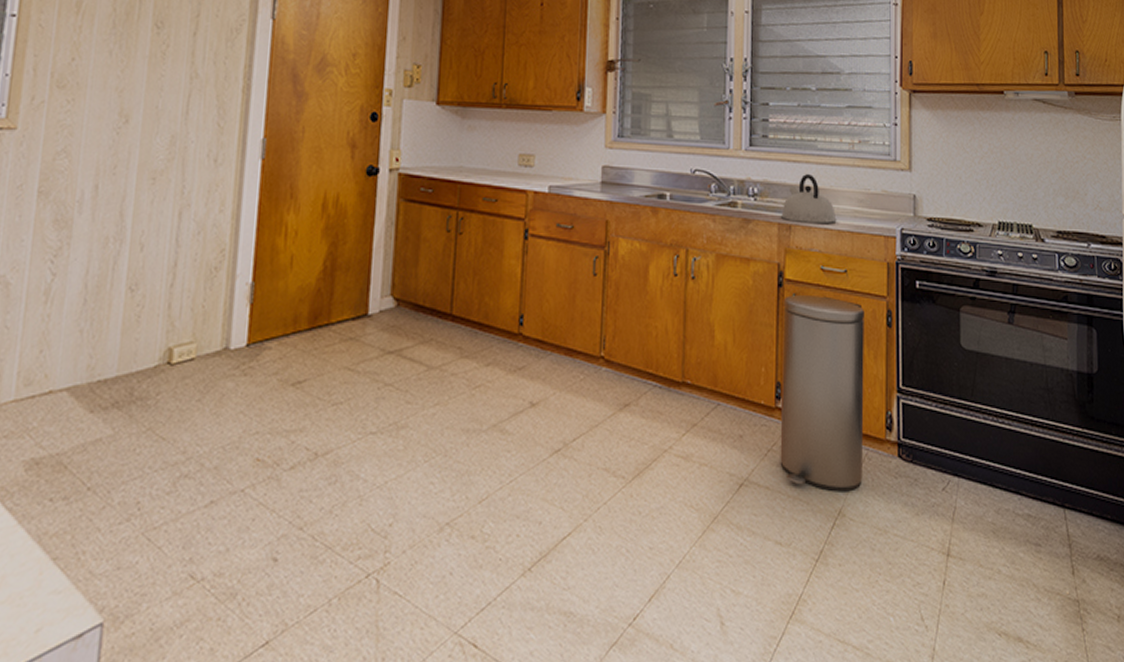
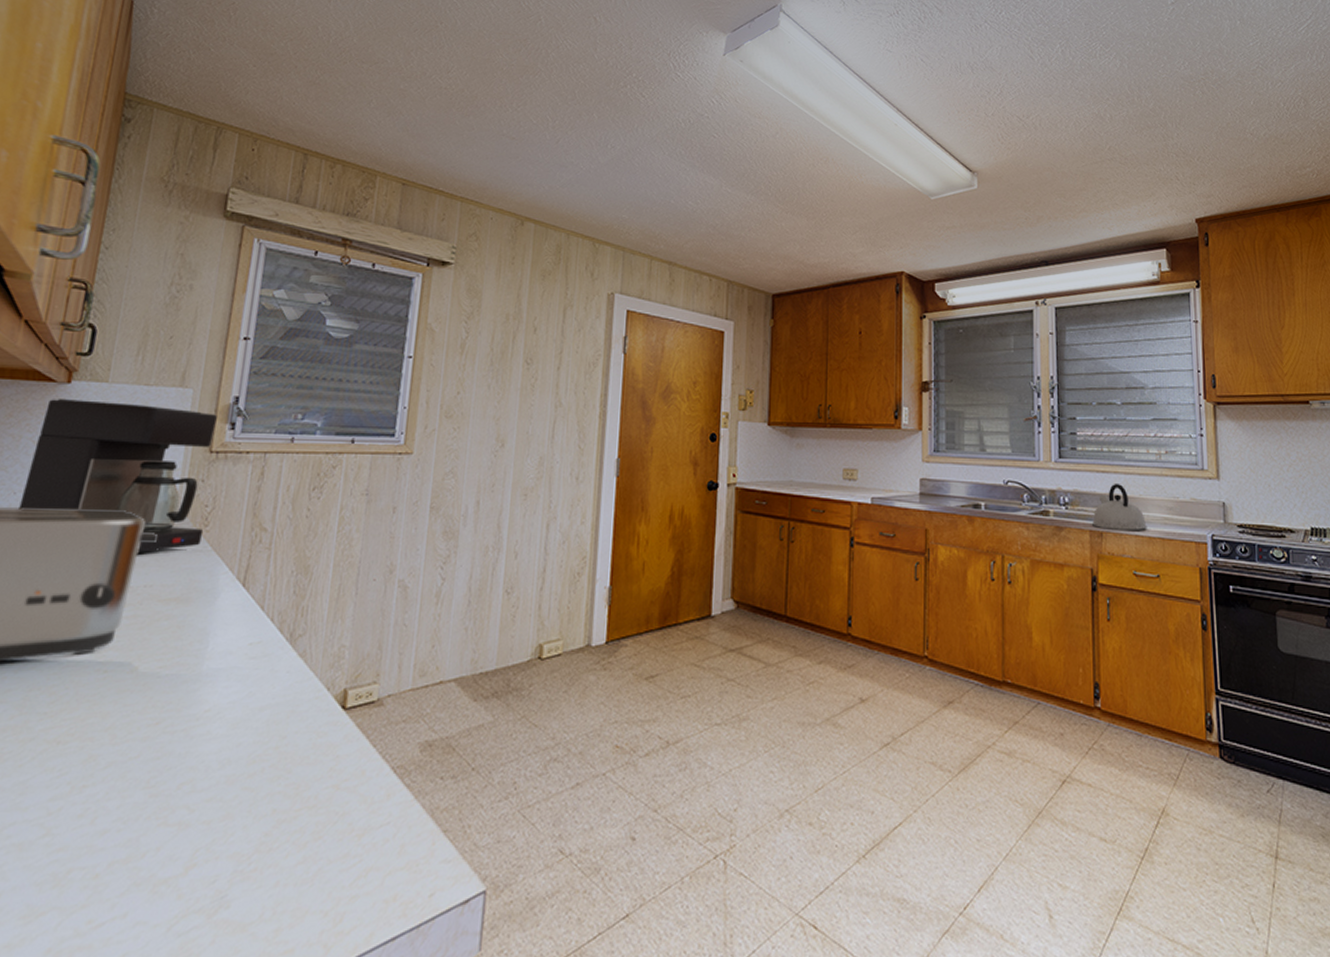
pedal bin: present [780,294,865,492] -> none [1098,598,1185,791]

